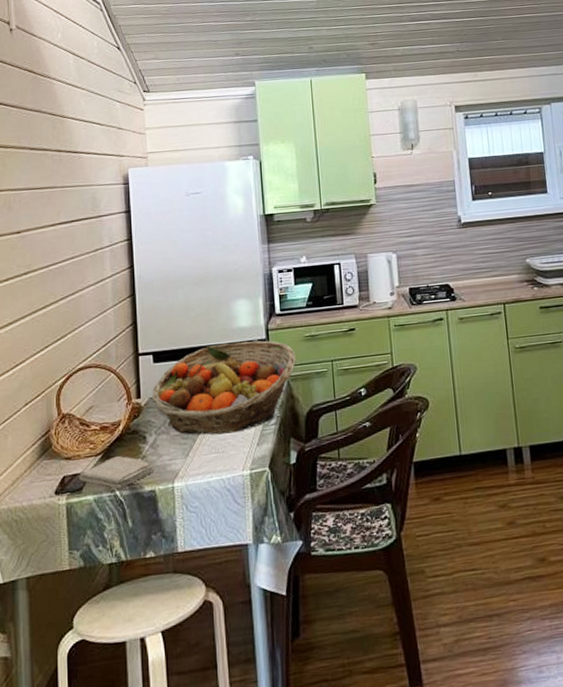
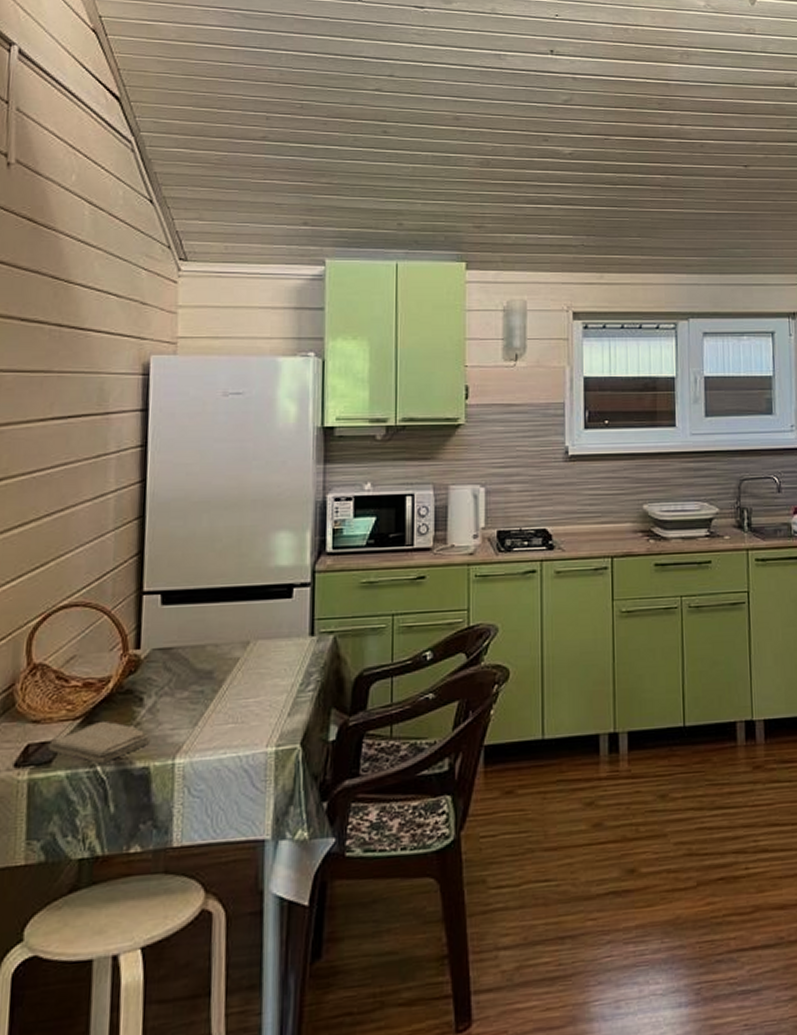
fruit basket: present [151,340,296,435] -> none [154,584,347,700]

